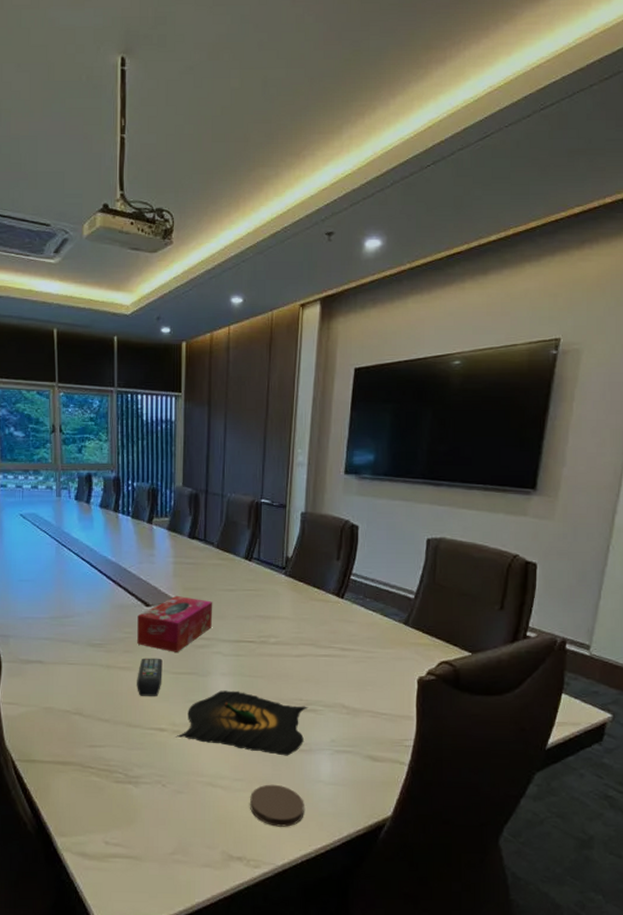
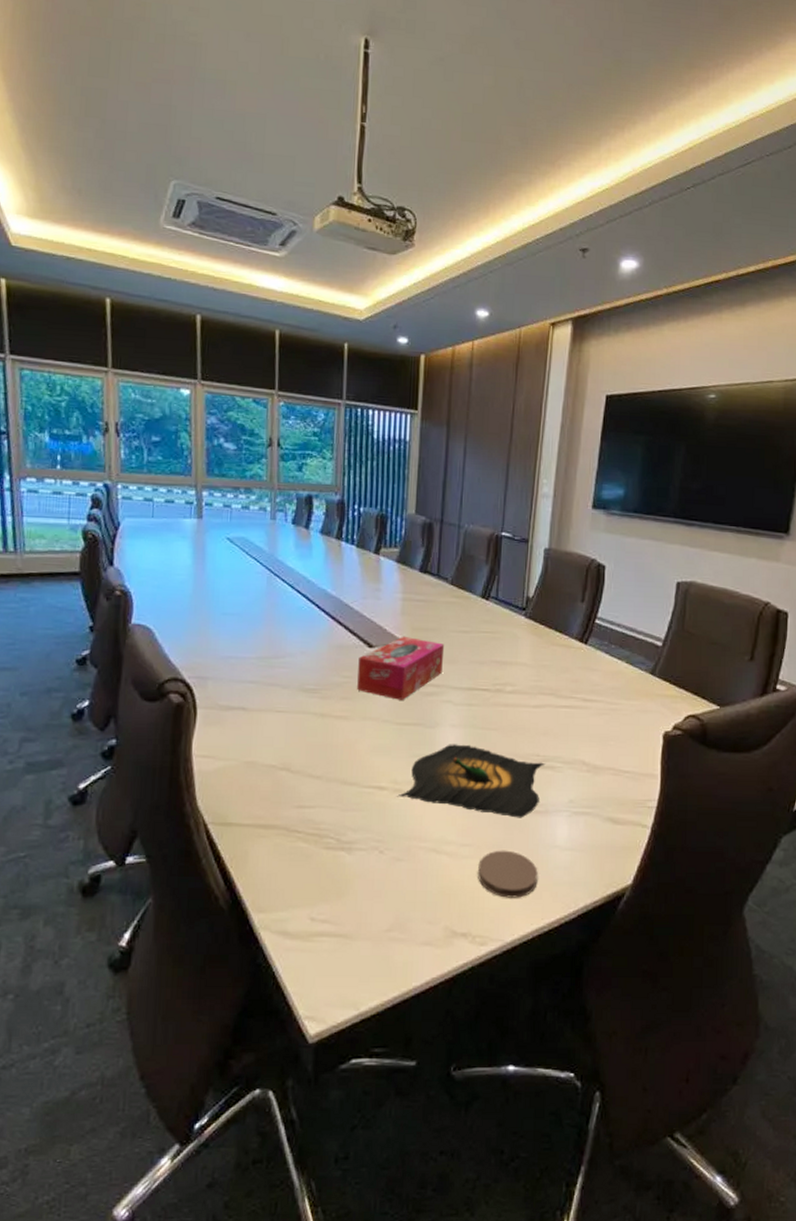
remote control: present [137,658,163,696] -> none [355,706,385,750]

